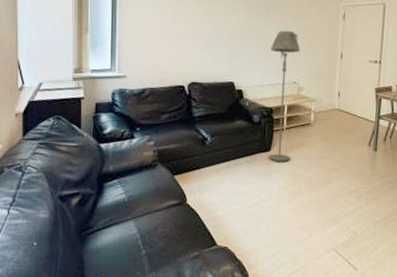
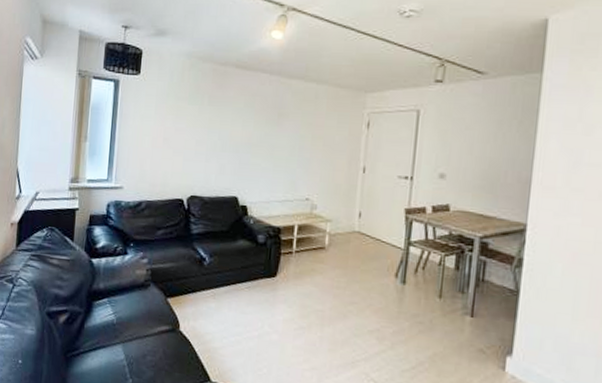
floor lamp: present [269,30,300,161] -> none [274,139,315,290]

